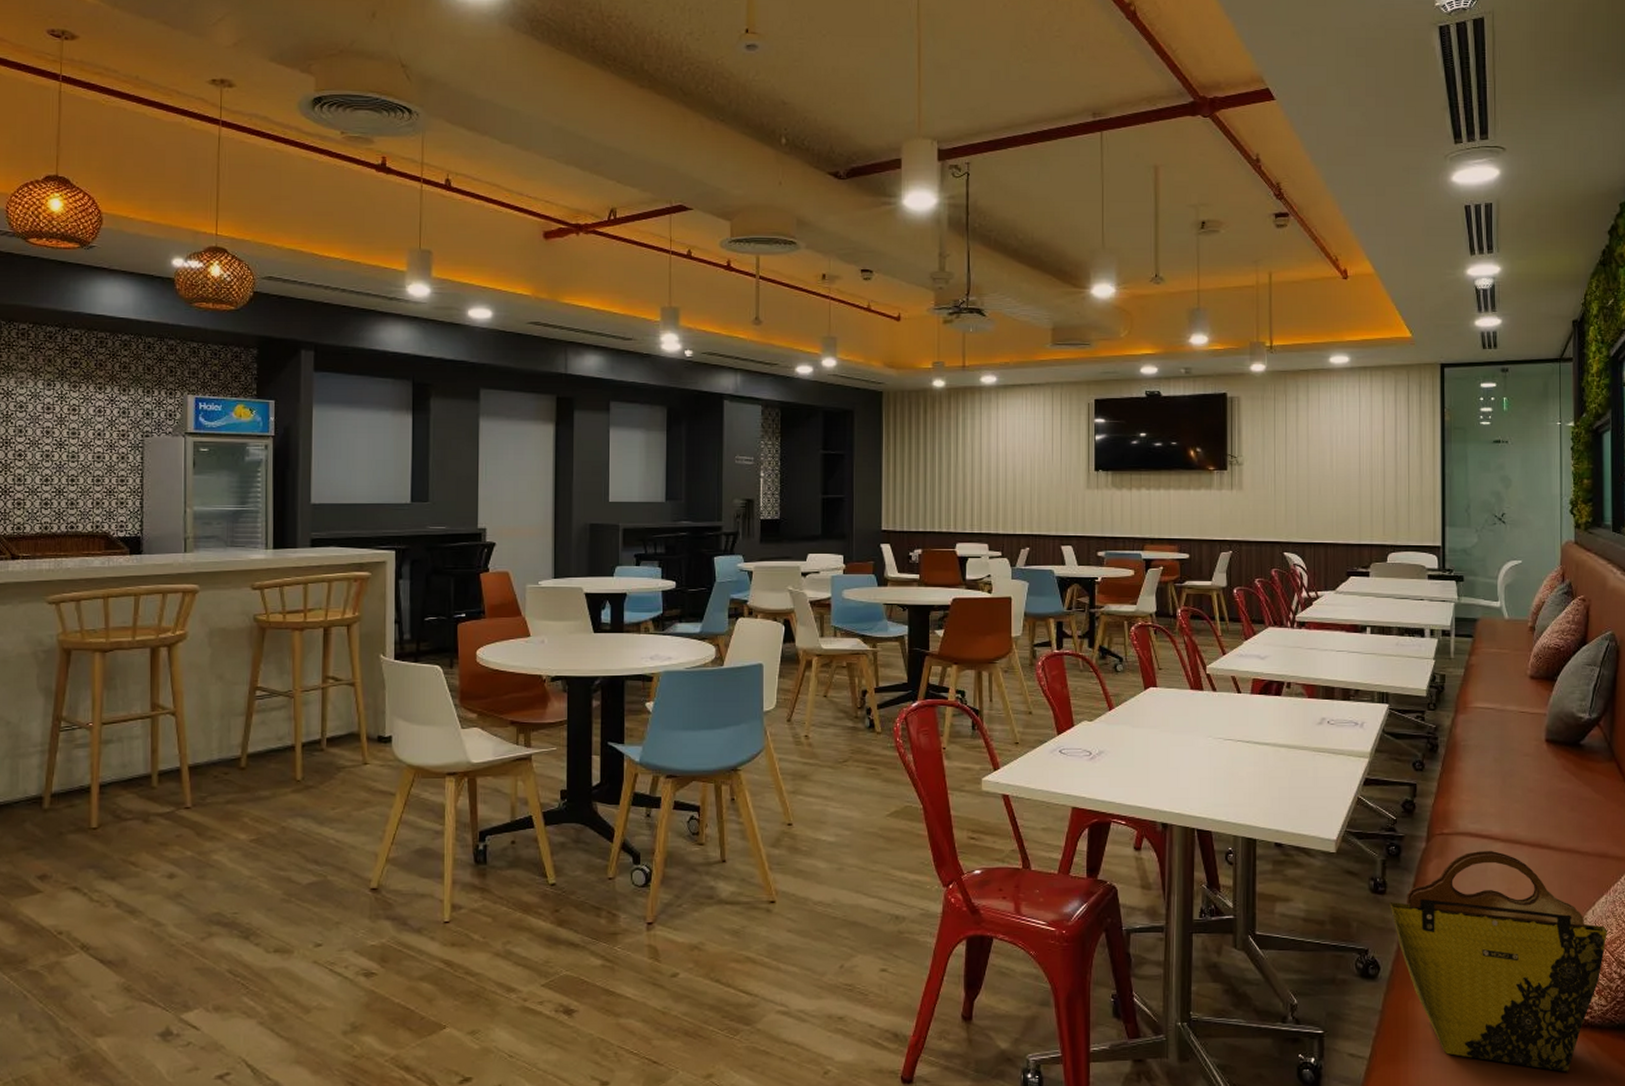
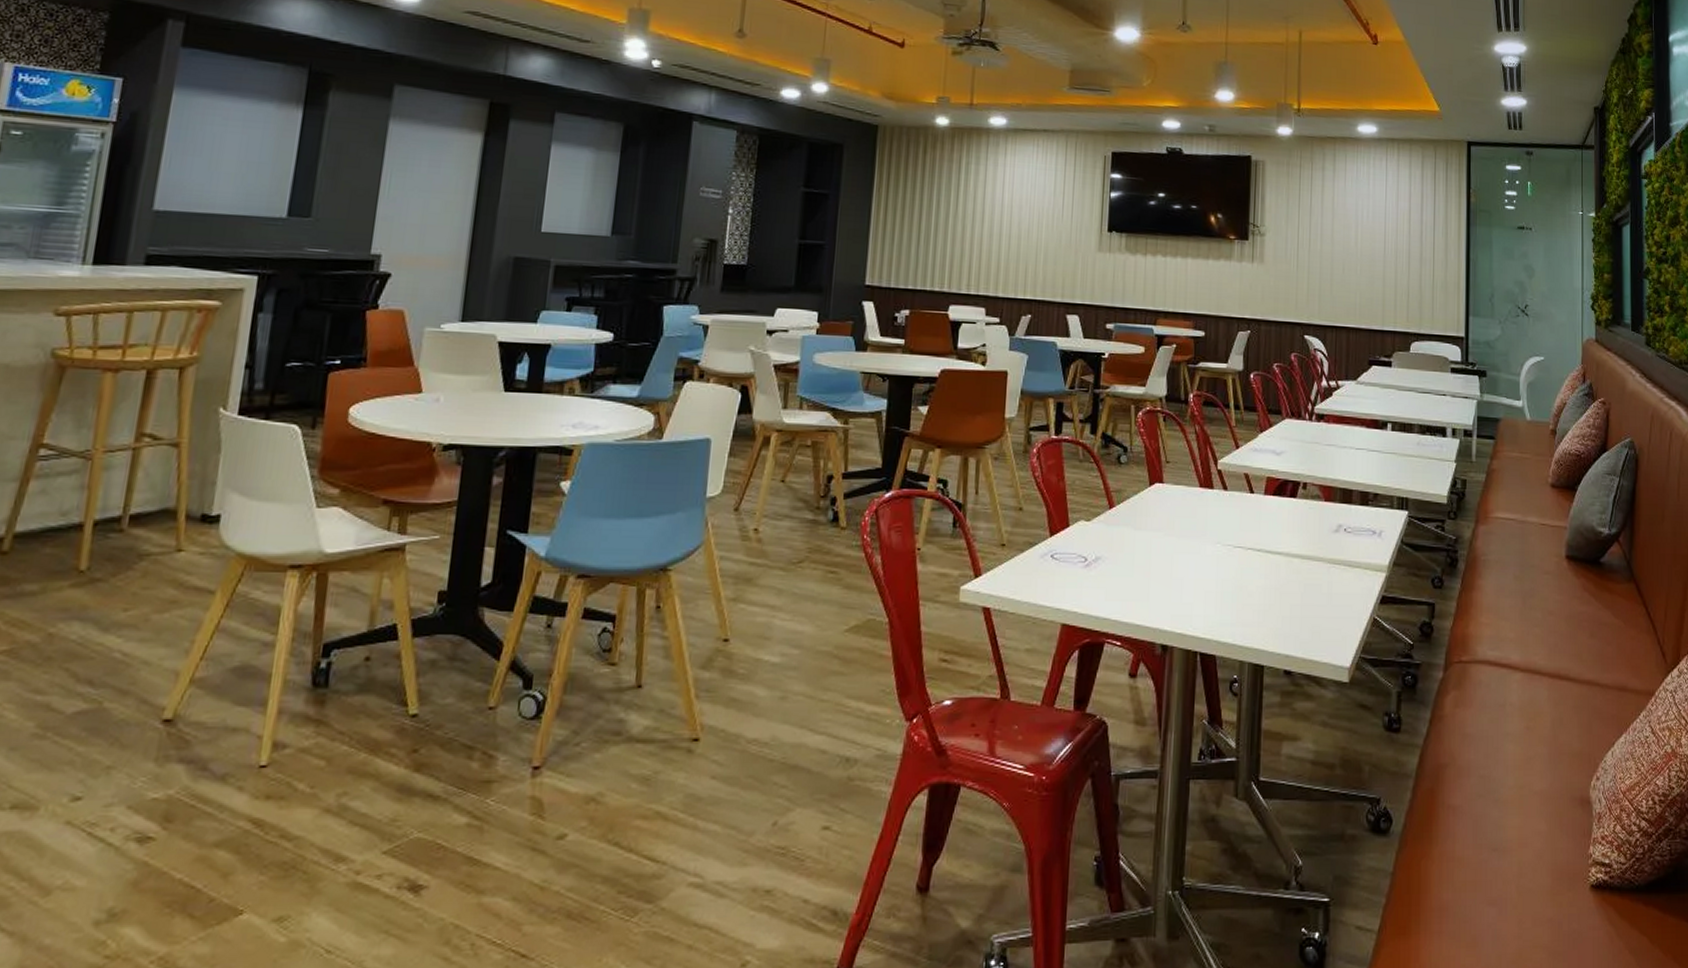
tote bag: present [1390,850,1607,1072] -> none [1404,681,1626,944]

